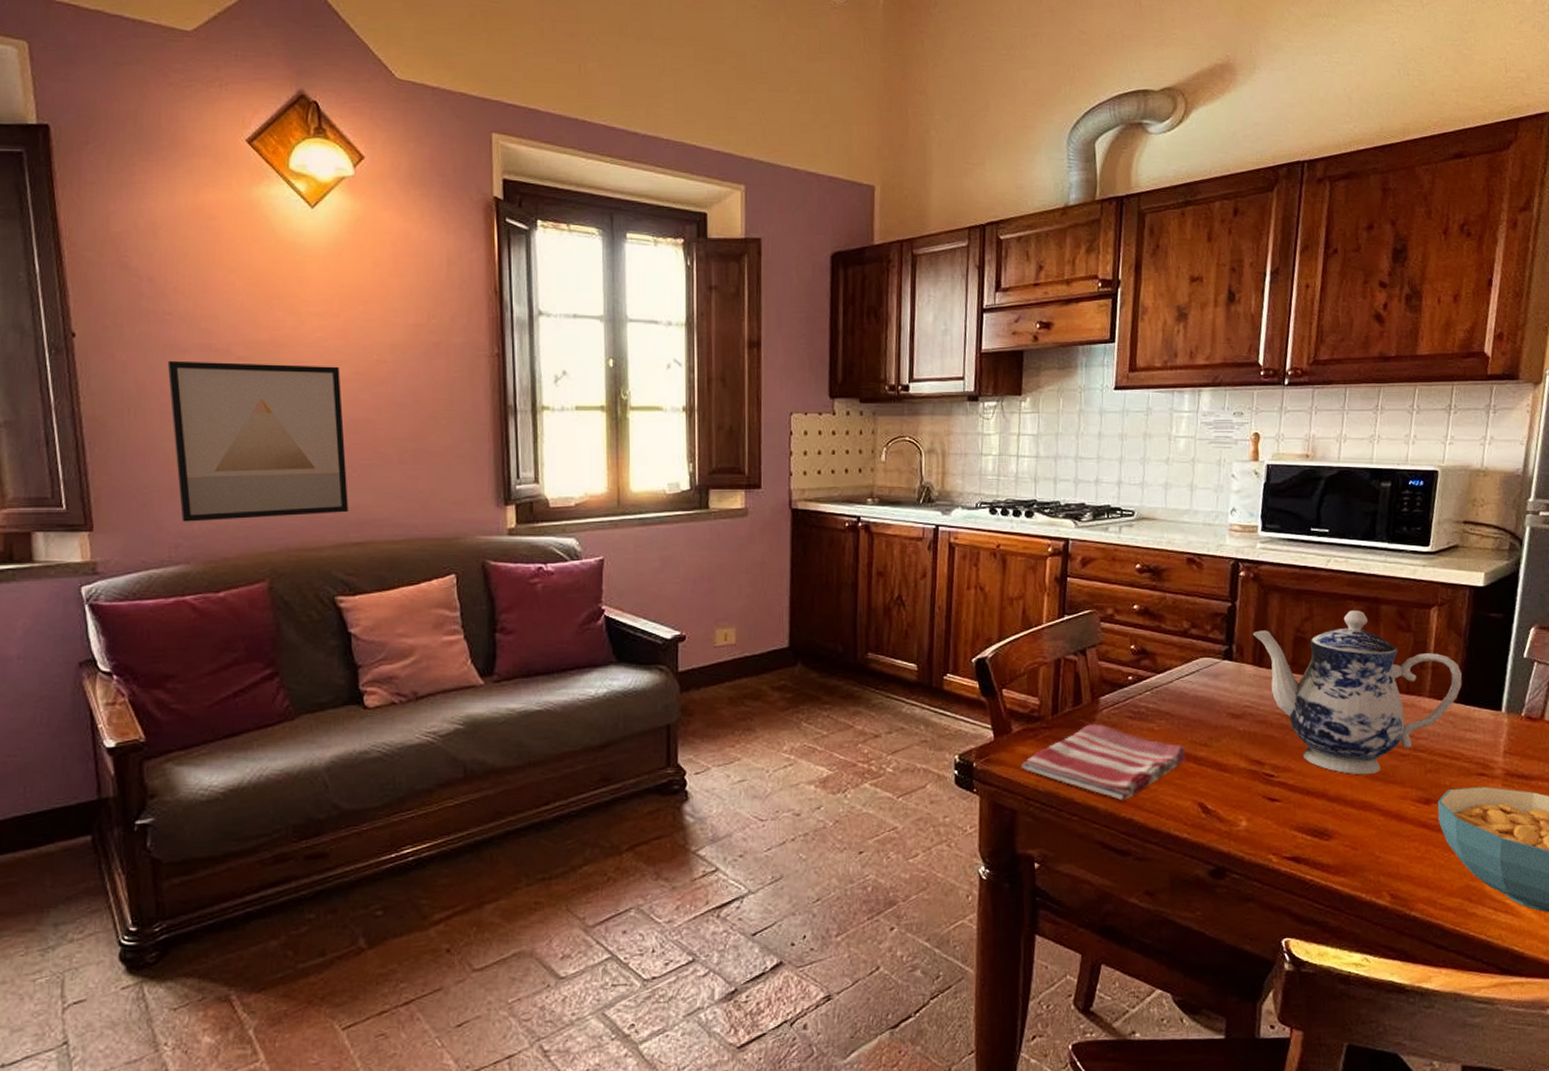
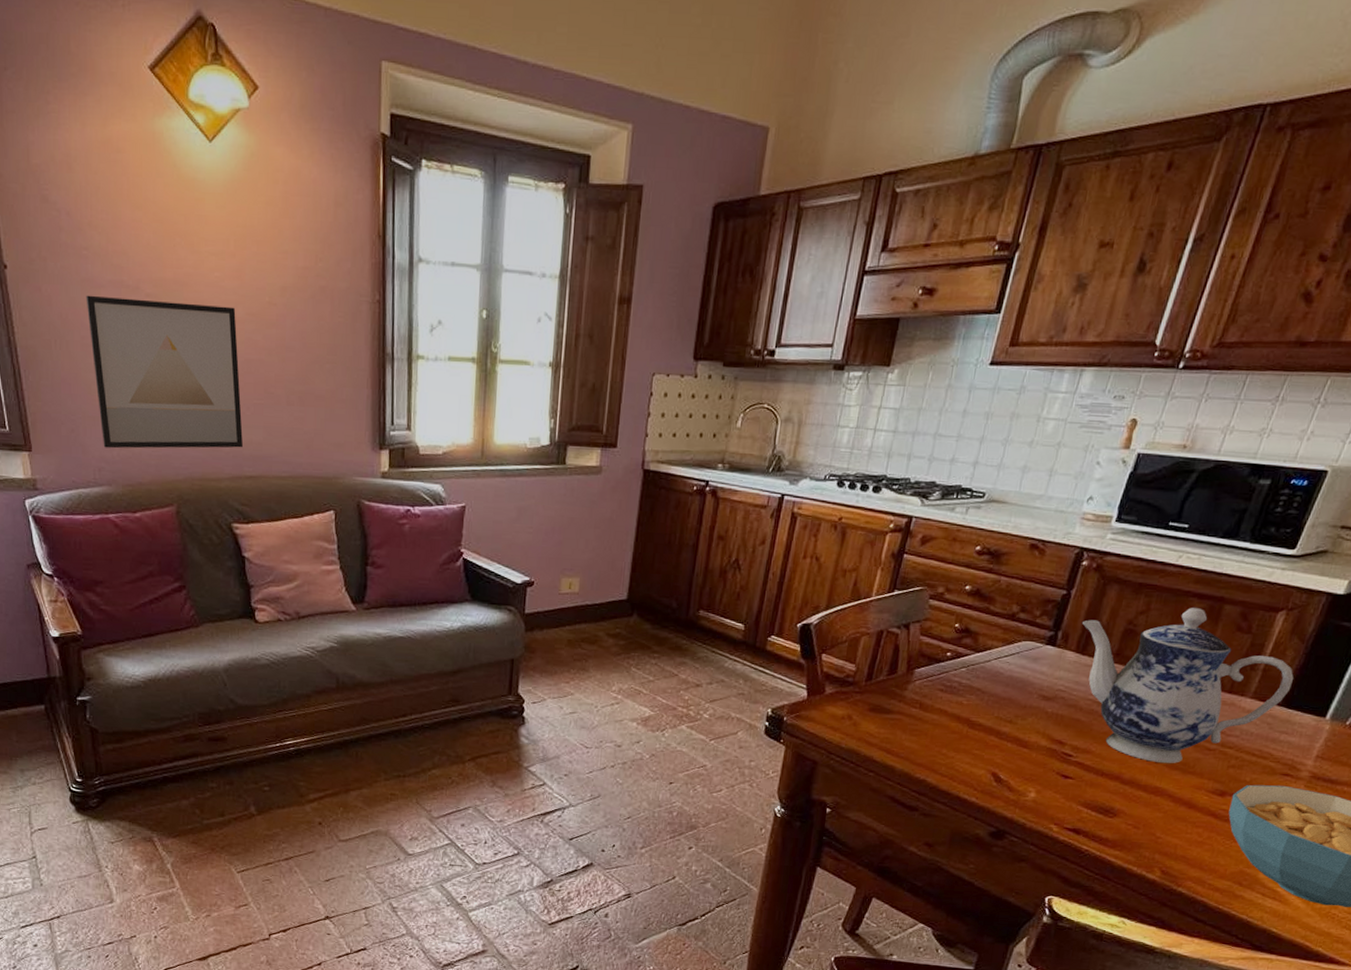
dish towel: present [1021,724,1187,801] -> none [828,692,991,764]

